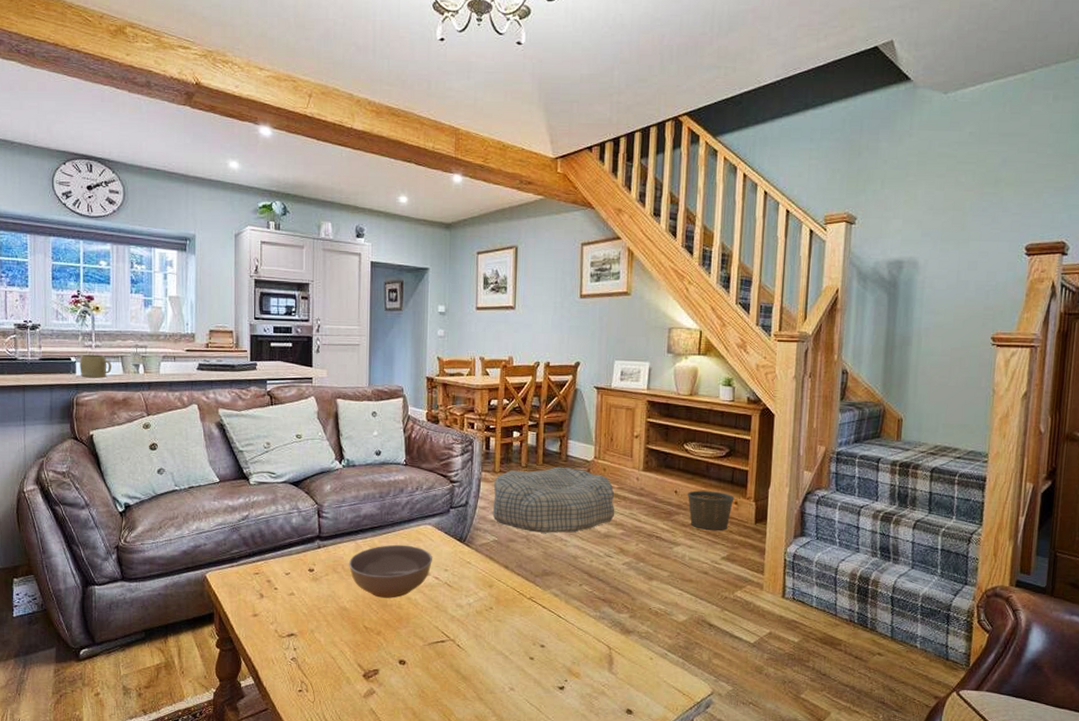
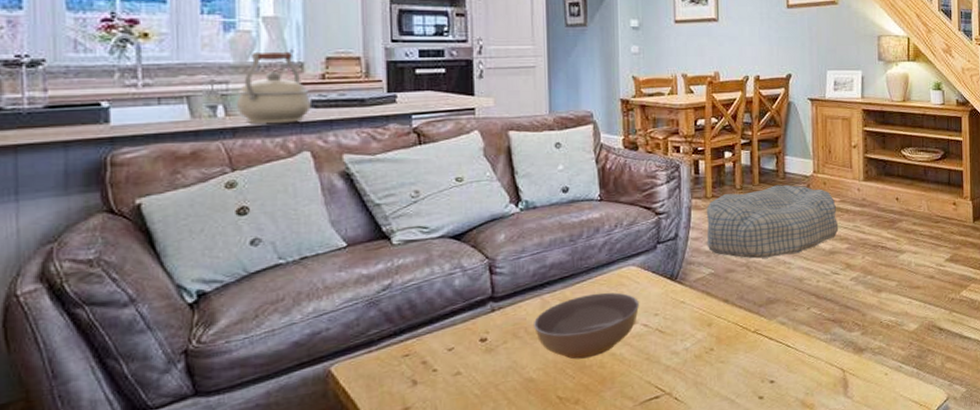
mug: present [79,354,112,379] -> none [116,96,172,128]
kettle: none [151,324,199,382] -> present [235,51,311,125]
basket: present [687,490,735,530] -> none [908,194,953,234]

